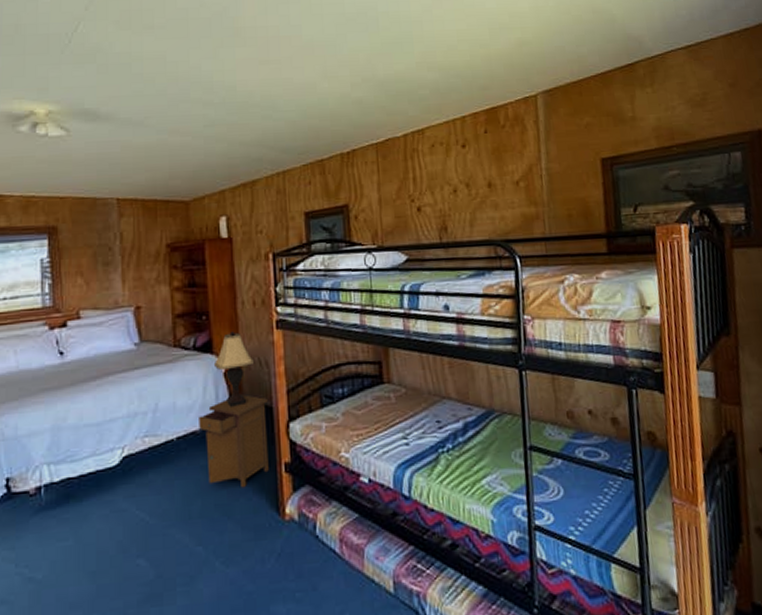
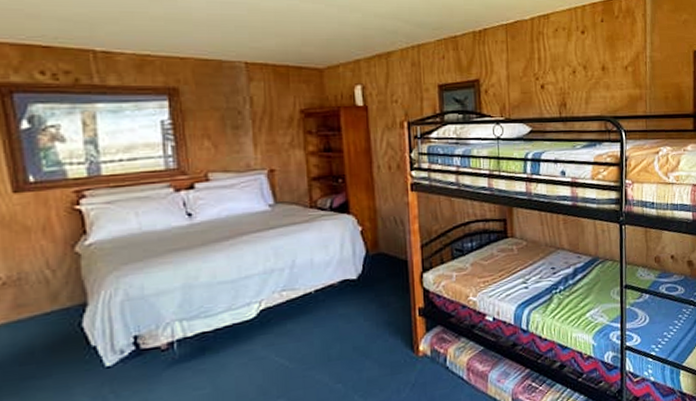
nightstand: present [199,394,269,488] -> none [336,250,404,332]
lamp: present [213,331,255,407] -> none [350,193,391,261]

